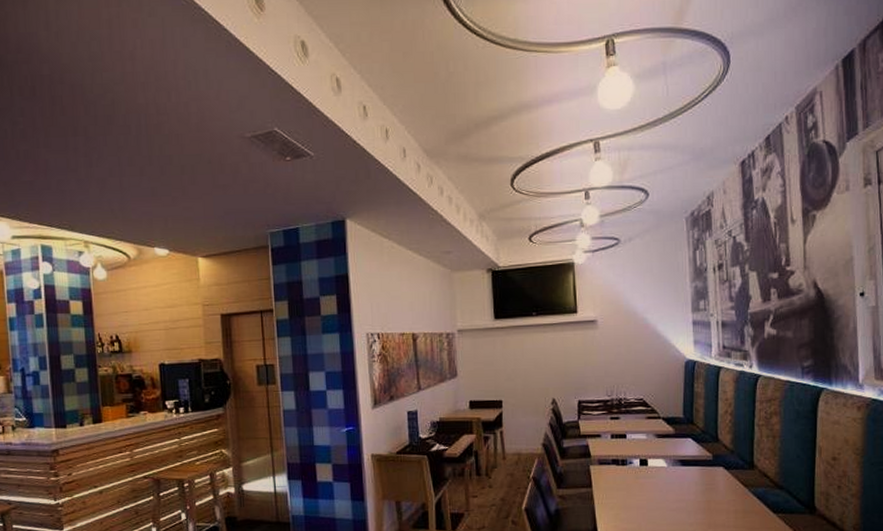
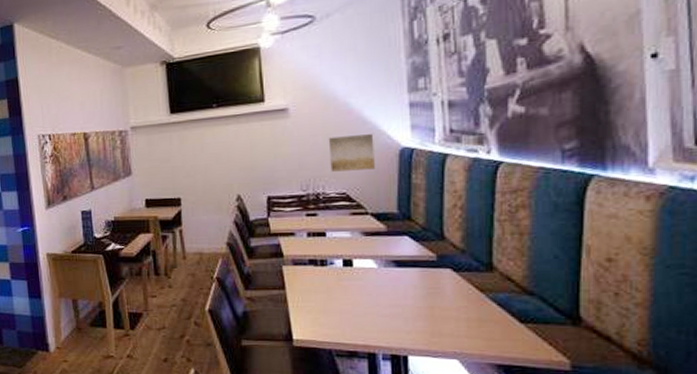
wall art: none [629,347,666,380] -> present [328,134,375,172]

